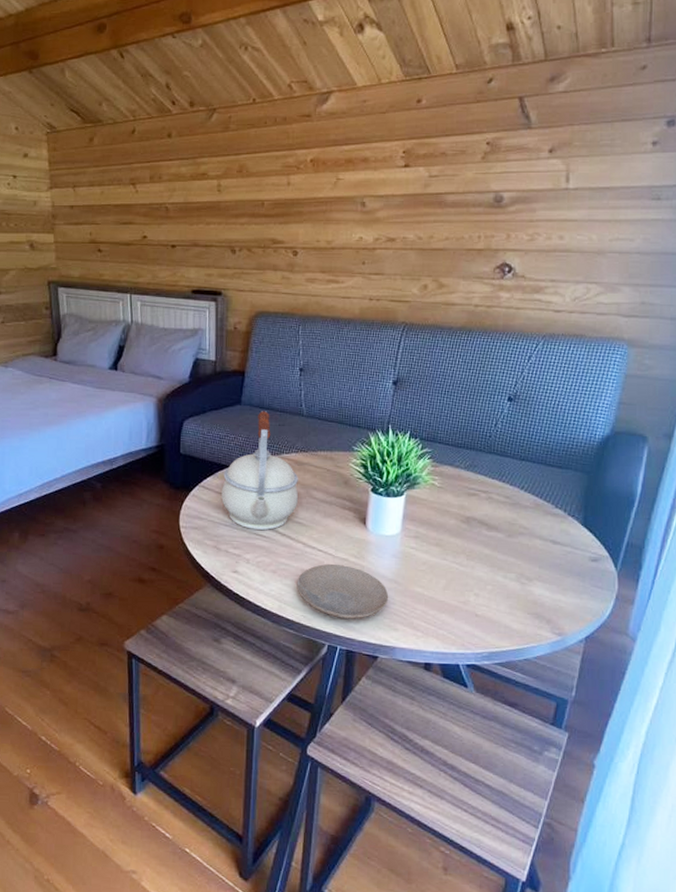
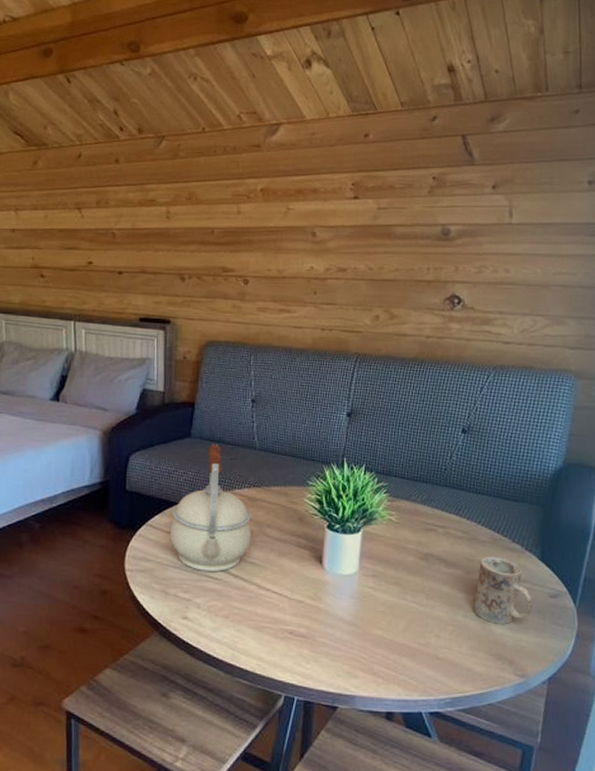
plate: present [297,564,389,619] -> none [251,607,348,666]
mug: none [514,521,573,585] -> present [474,557,533,624]

